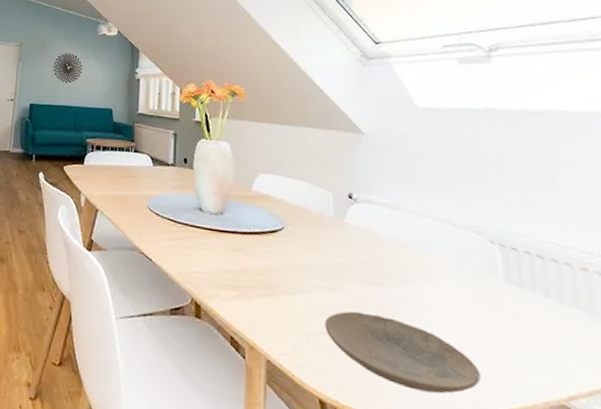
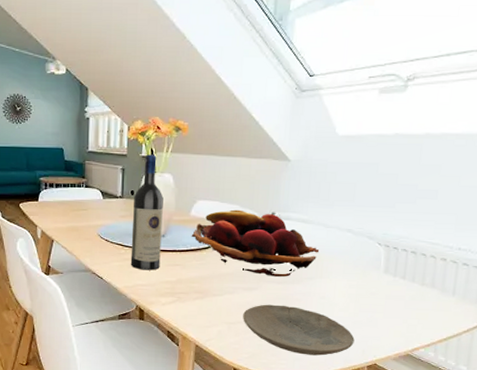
wine bottle: none [184,119,220,255] -> present [130,154,164,271]
fruit basket: none [254,187,415,277] -> present [191,209,320,277]

